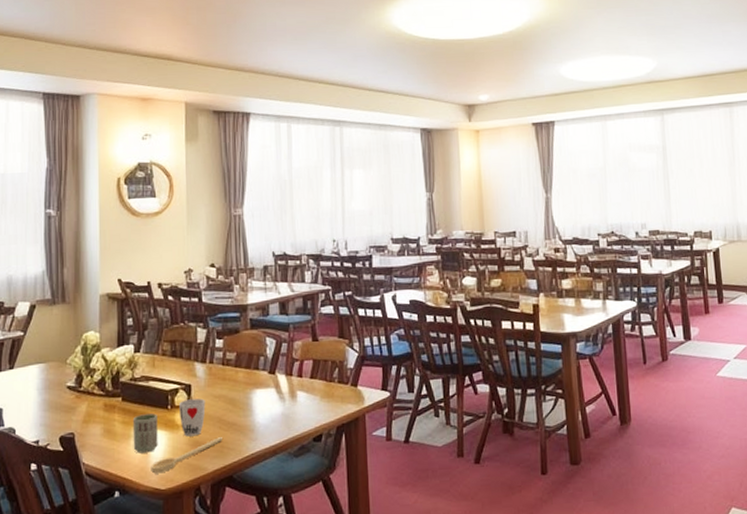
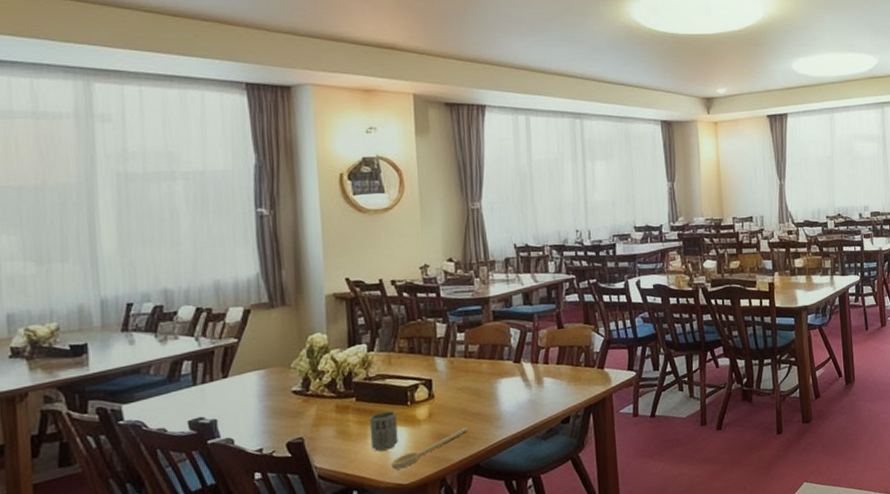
cup: present [179,398,206,437] -> none [420,392,449,431]

